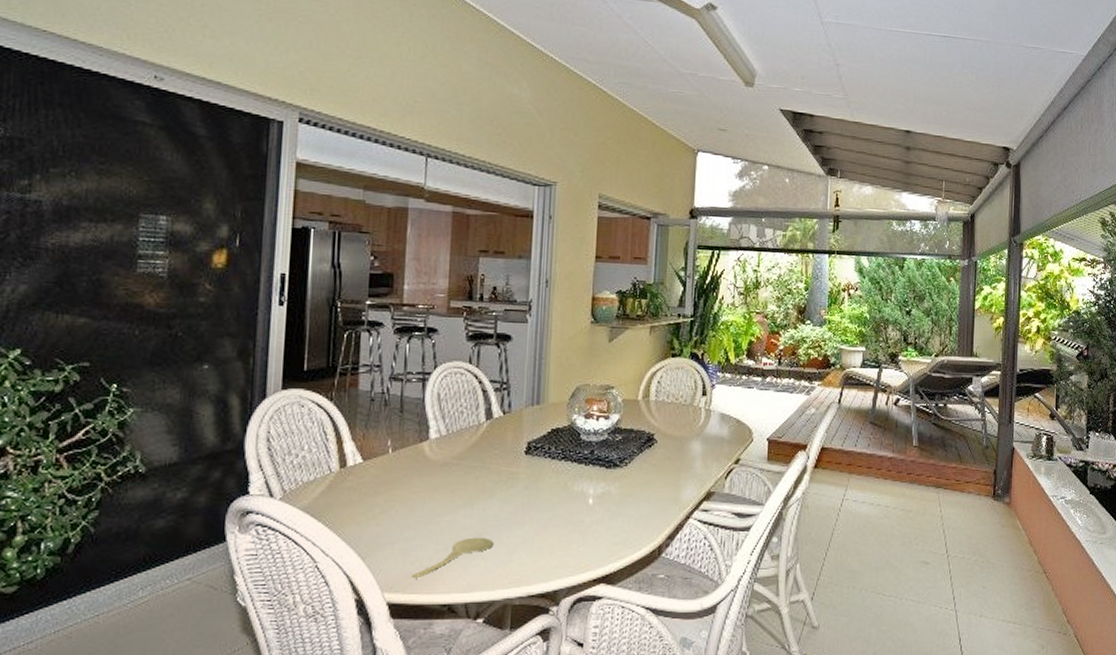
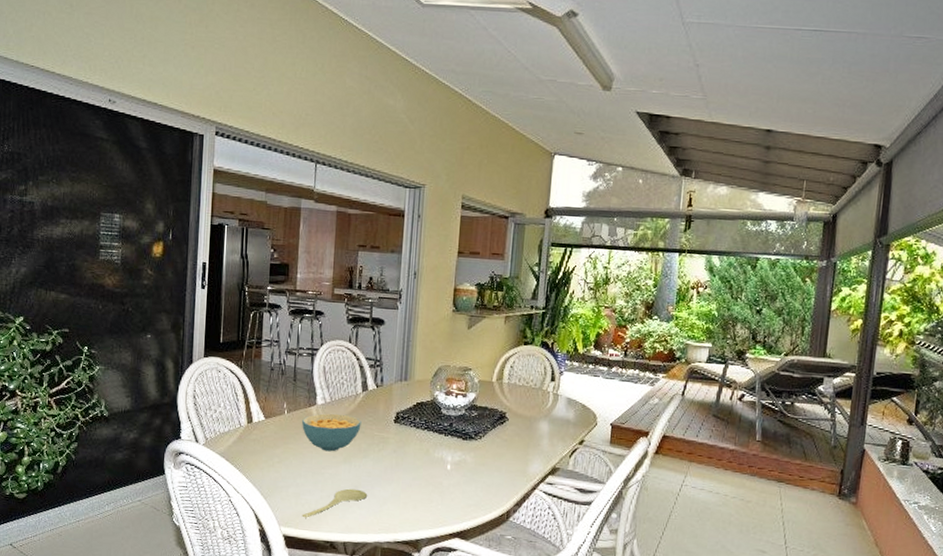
cereal bowl: none [411,448,486,495] -> present [302,413,362,452]

